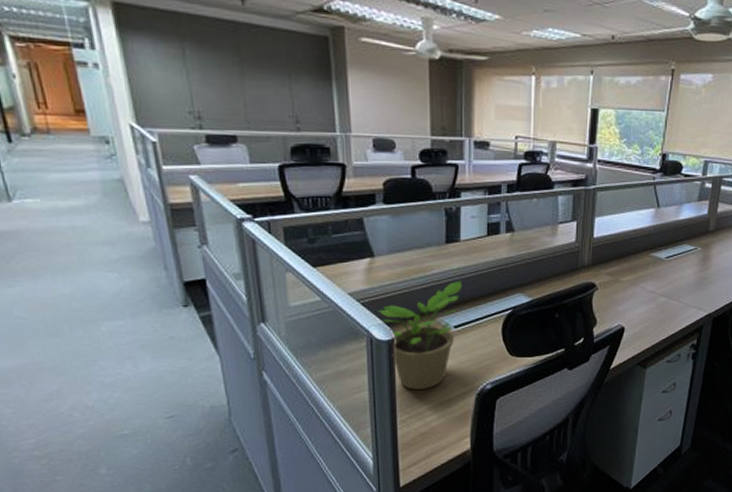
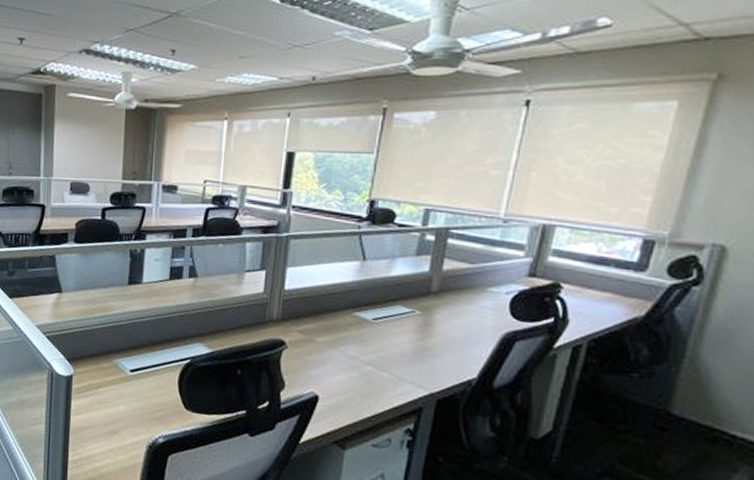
potted plant: present [378,280,463,390] -> none [60,323,142,432]

